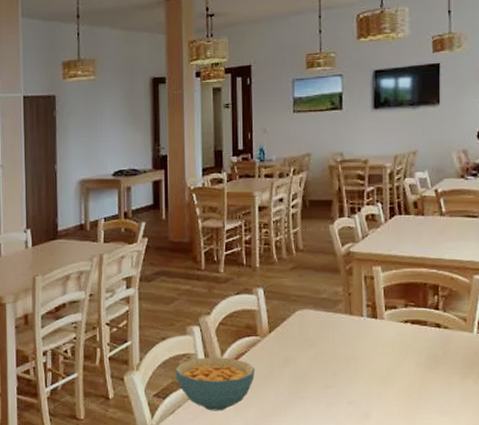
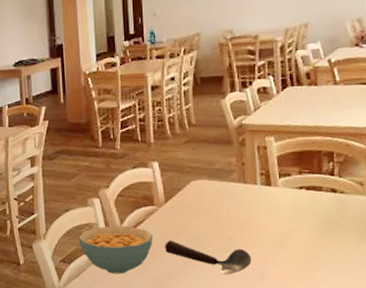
spoon: none [266,375,356,414] -> present [164,240,252,275]

